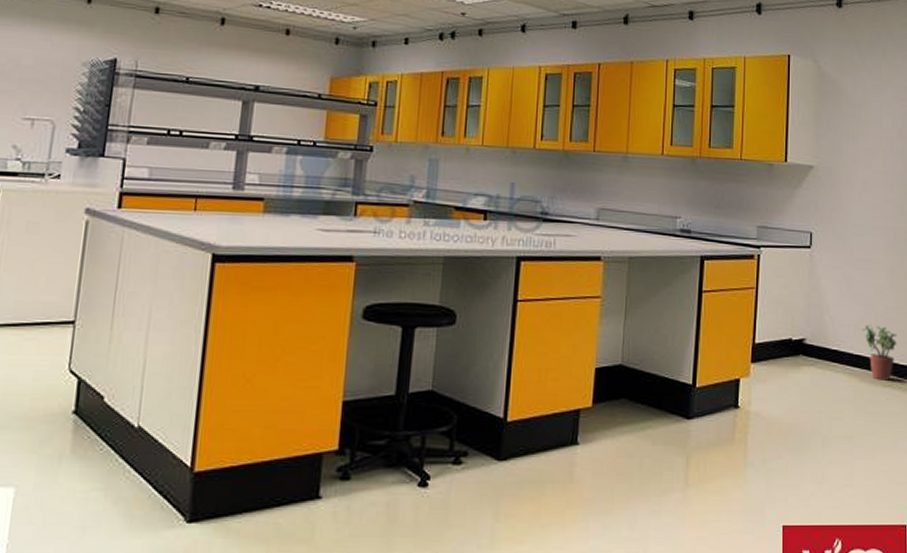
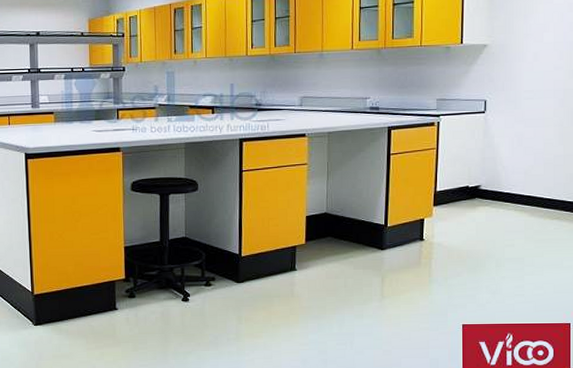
potted plant: present [861,324,897,381] -> none [531,171,565,215]

